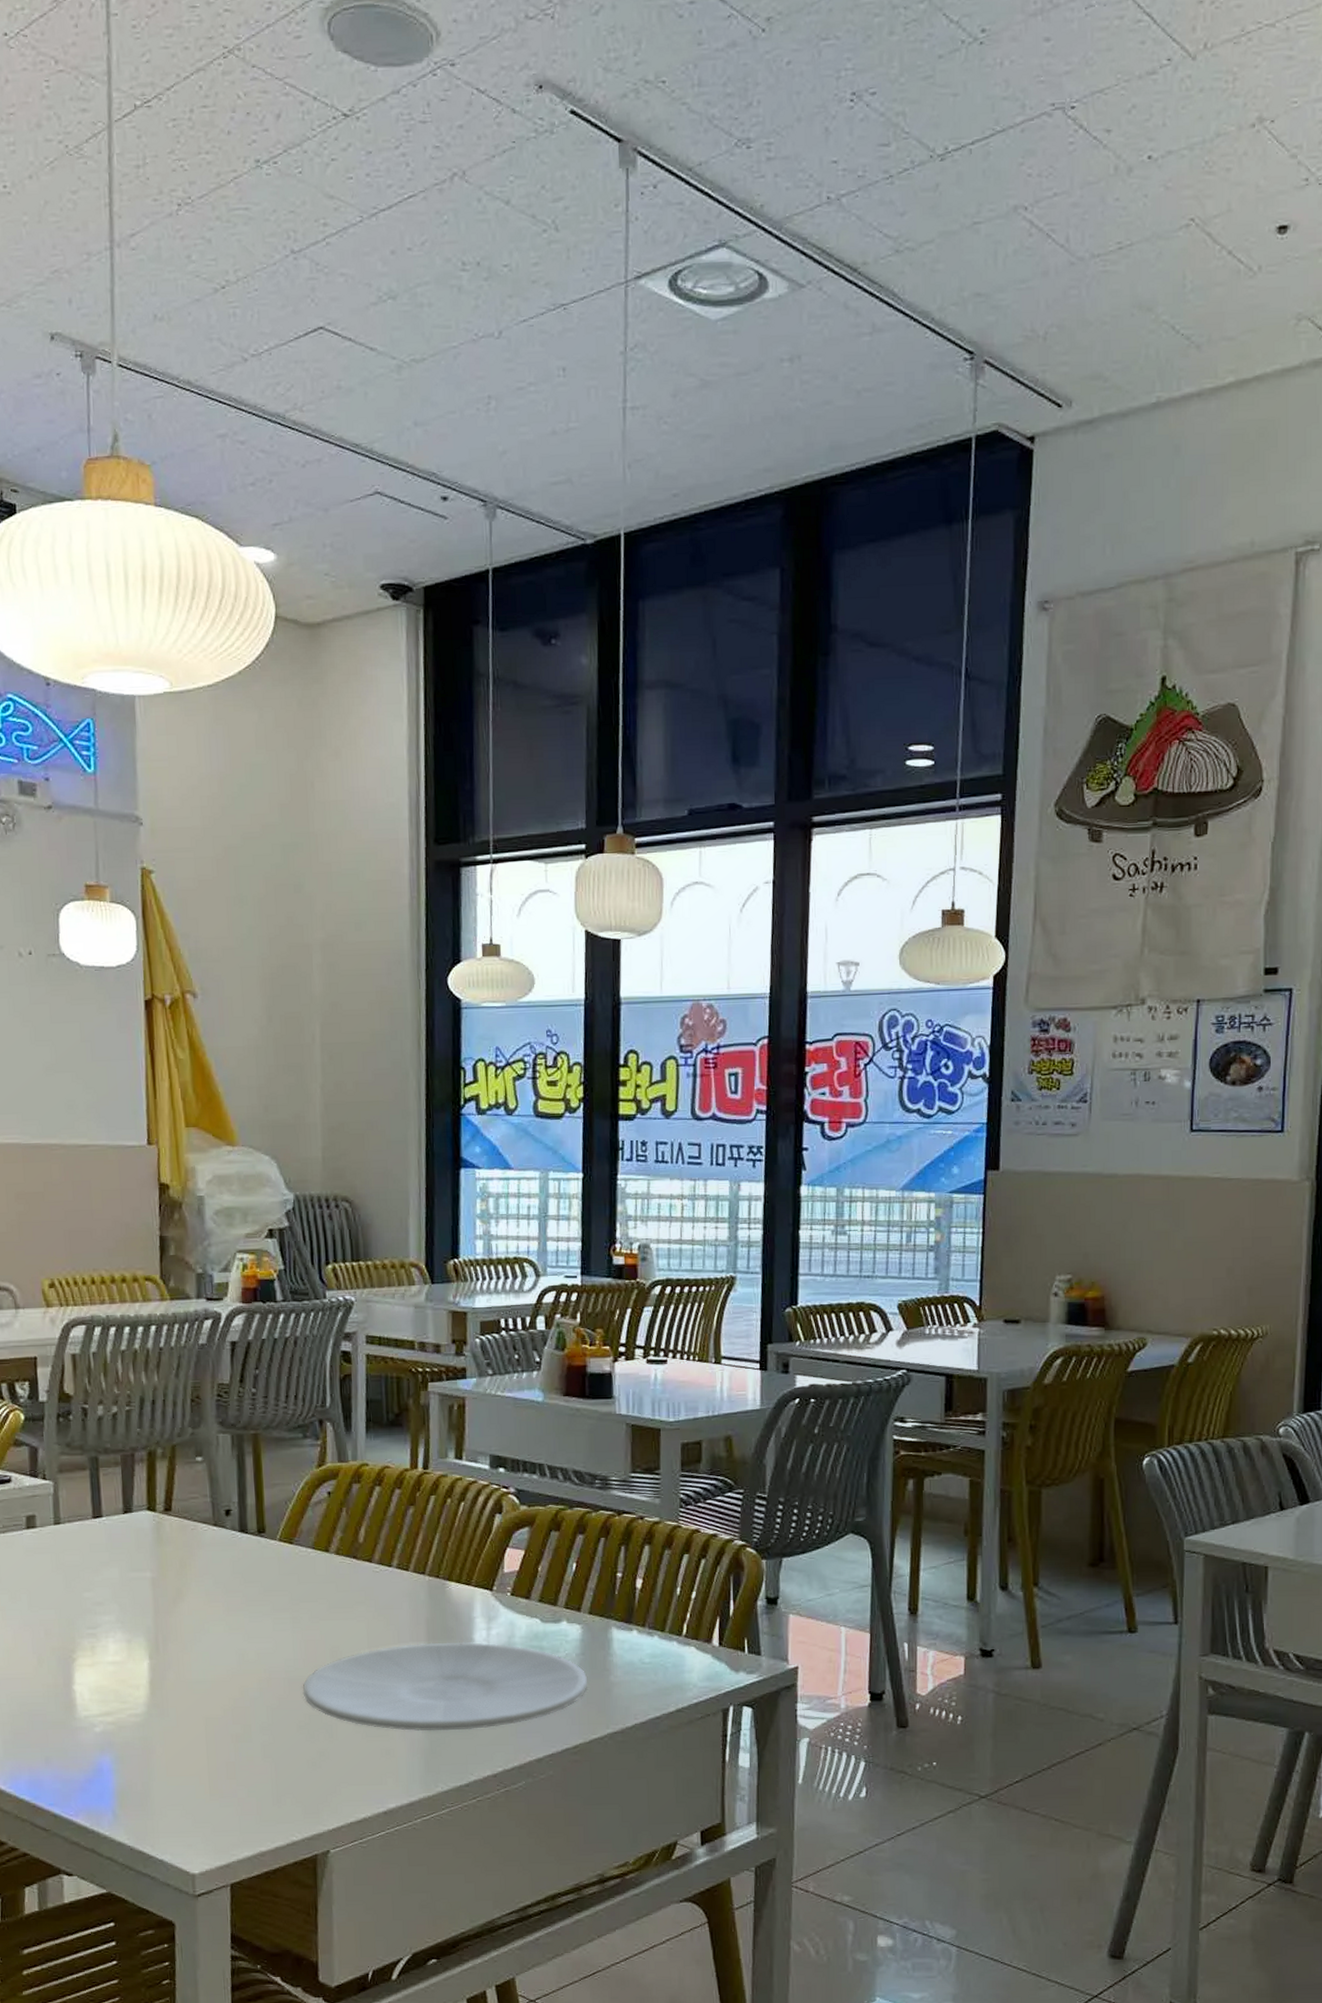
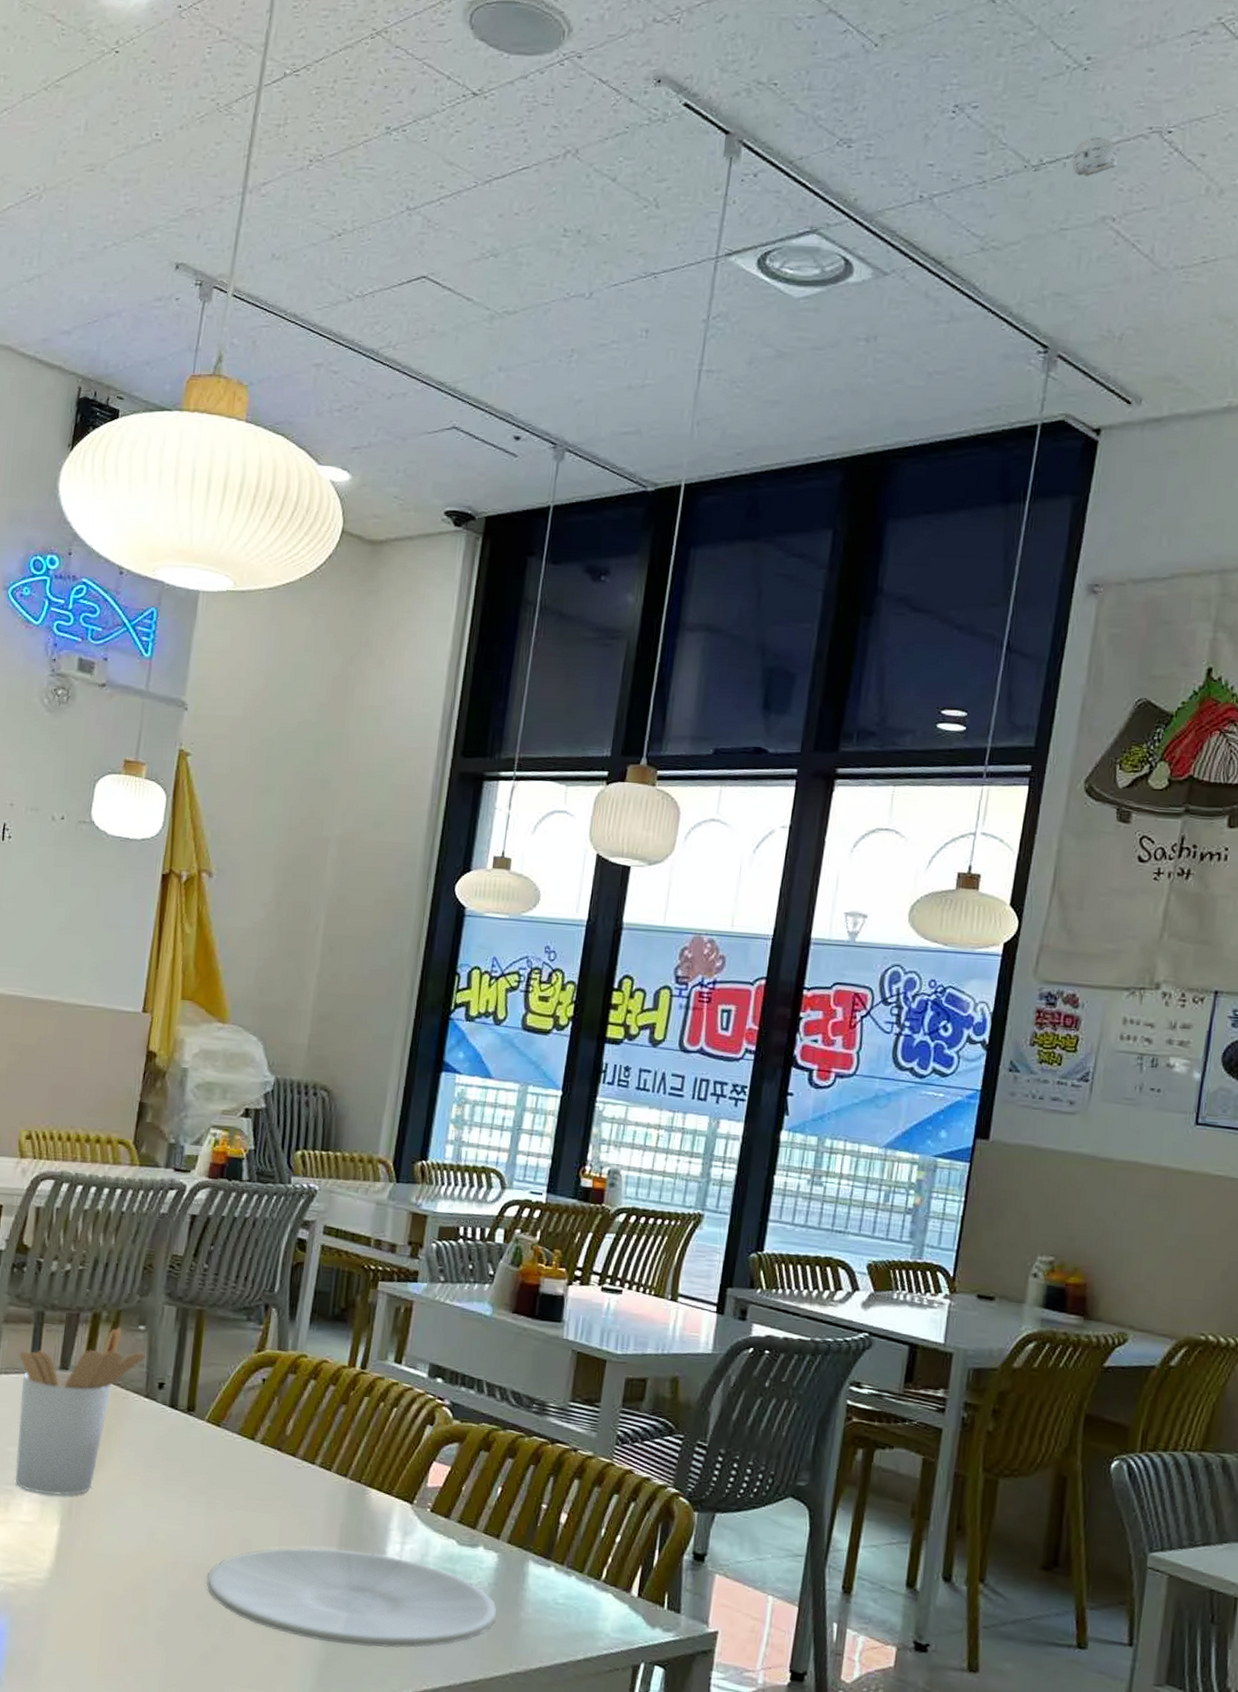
utensil holder: none [80,1462,207,1633] -> present [15,1327,145,1496]
smoke detector: none [977,117,1024,163] -> present [1071,136,1118,176]

